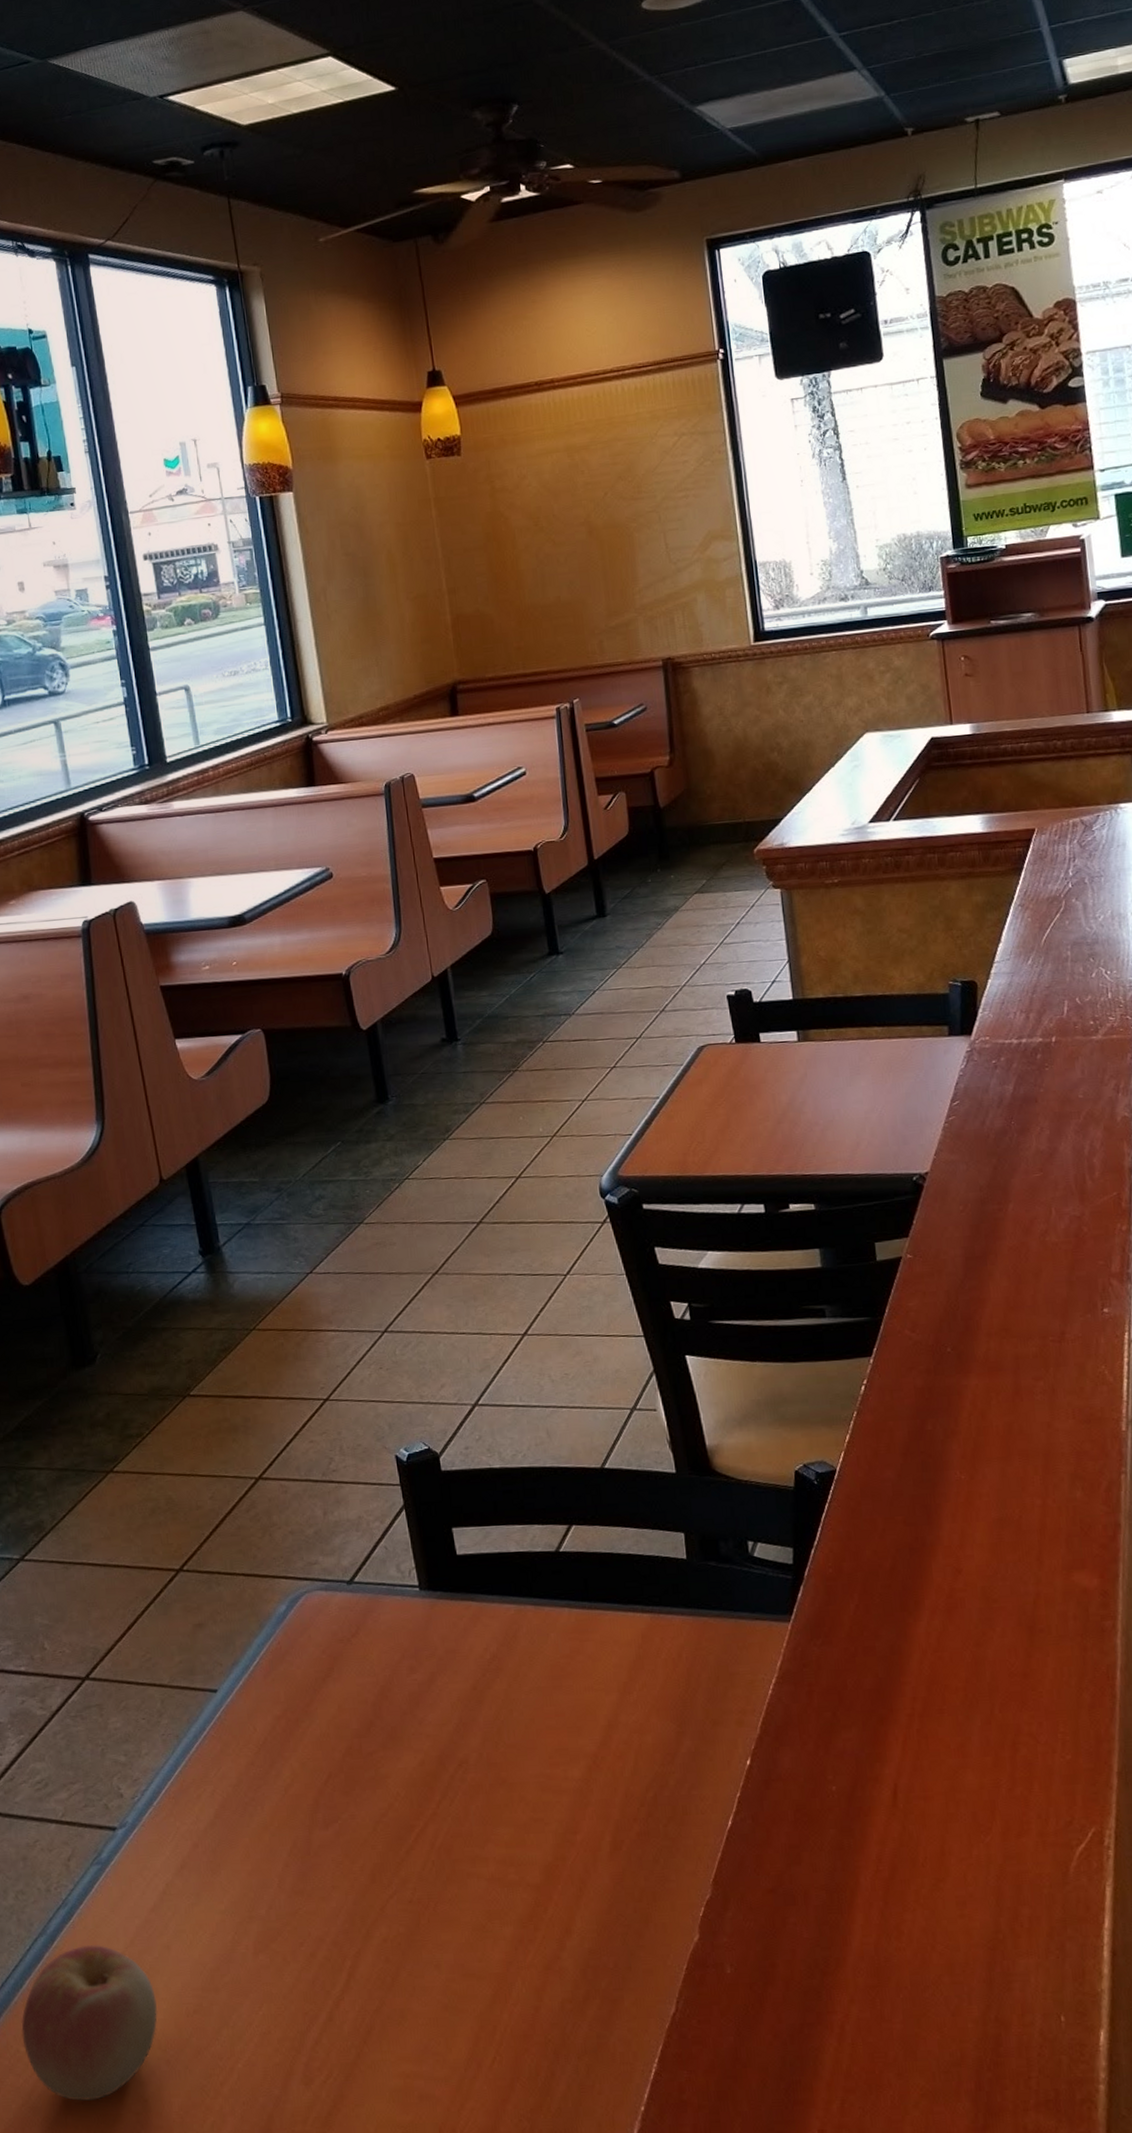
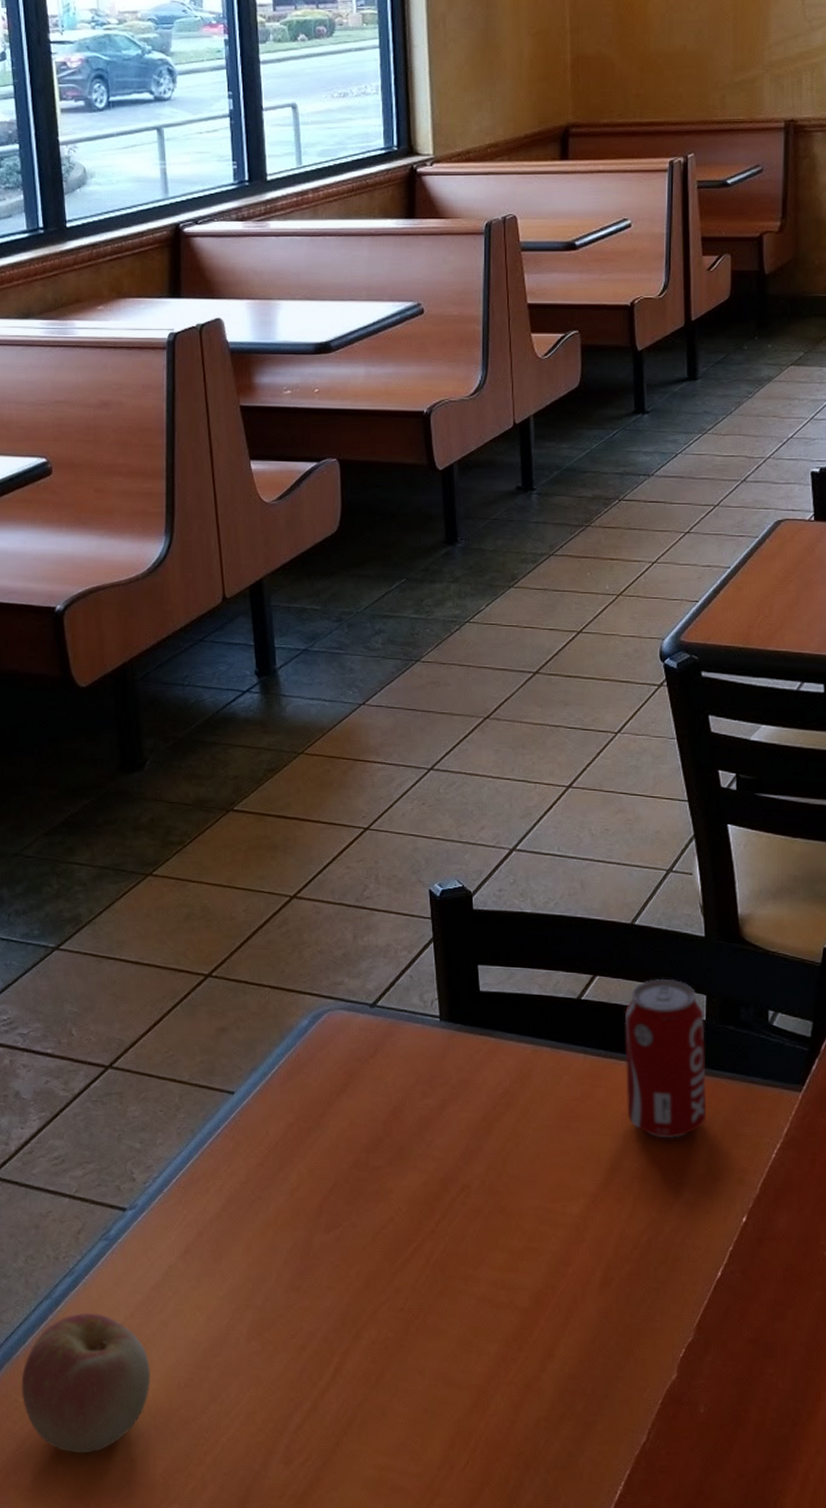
beverage can: none [605,1520,699,1687] -> present [624,978,707,1139]

